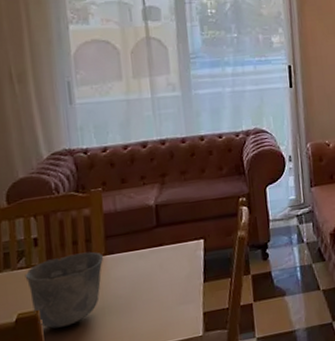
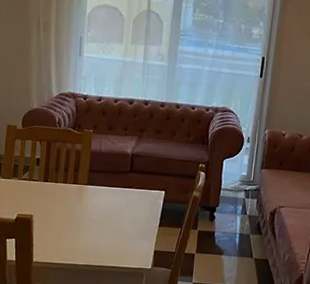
cup: present [24,251,104,329] -> none [27,178,86,233]

